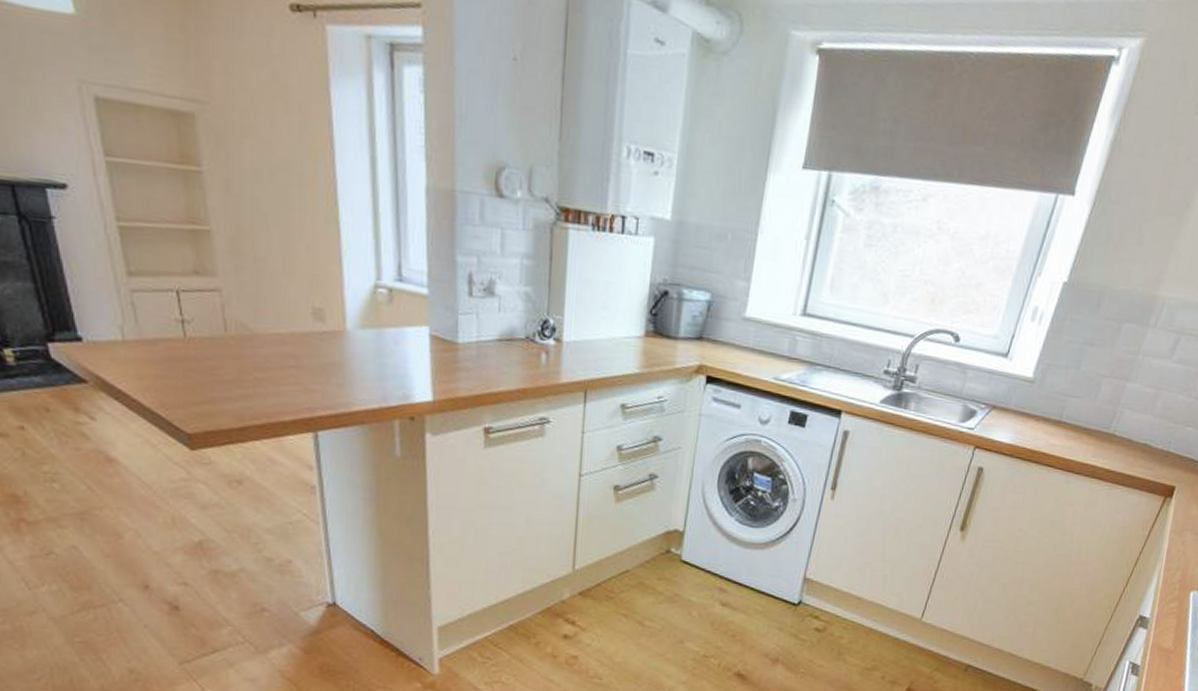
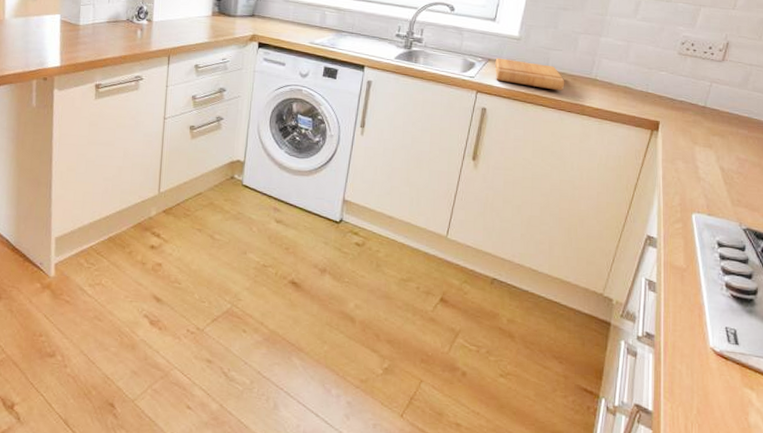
cutting board: none [999,405,1079,448] -> present [495,58,565,91]

